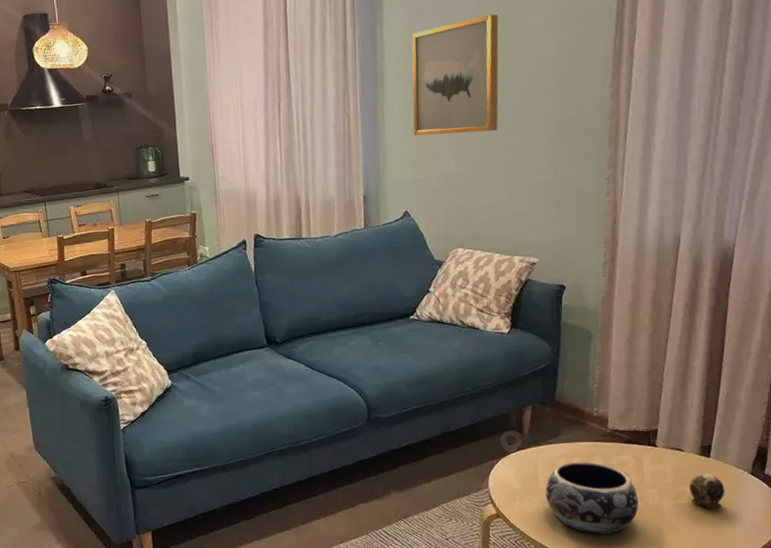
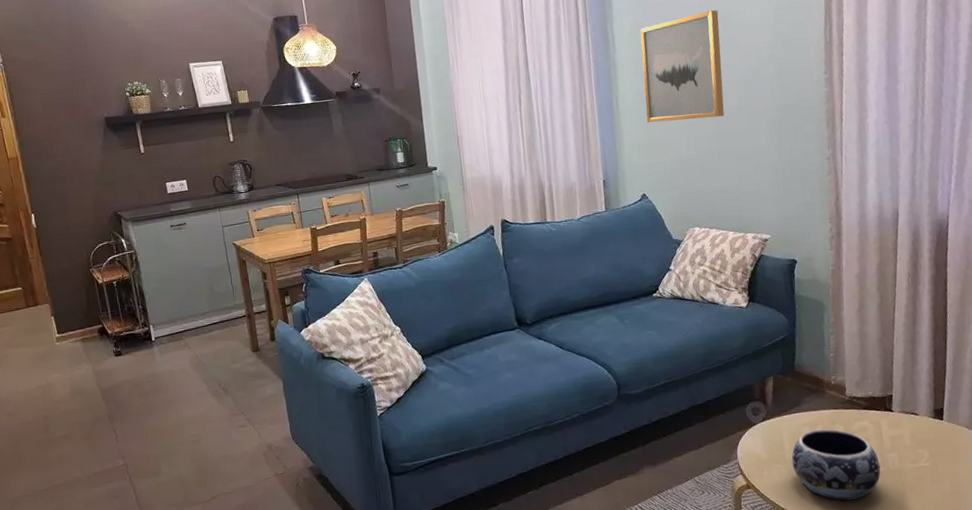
decorative egg: present [689,473,725,509] -> none [926,435,960,470]

